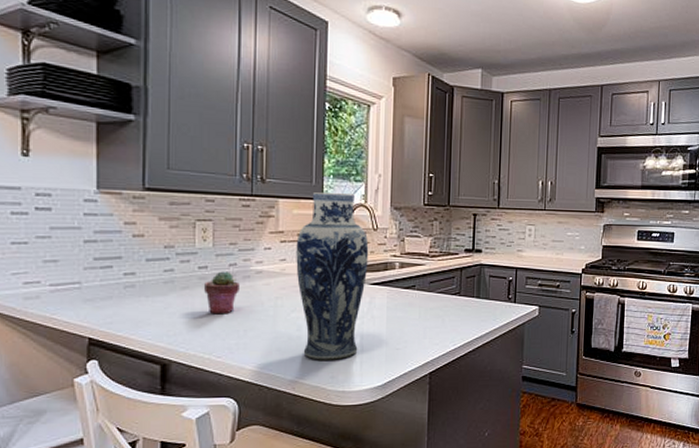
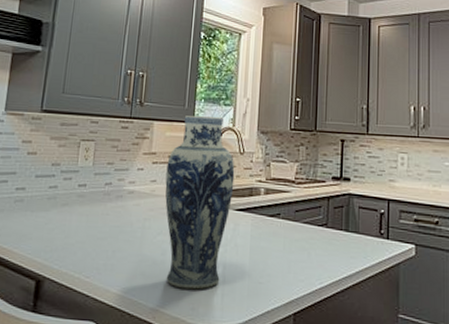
potted succulent: present [204,271,240,314] -> none [81,190,113,233]

